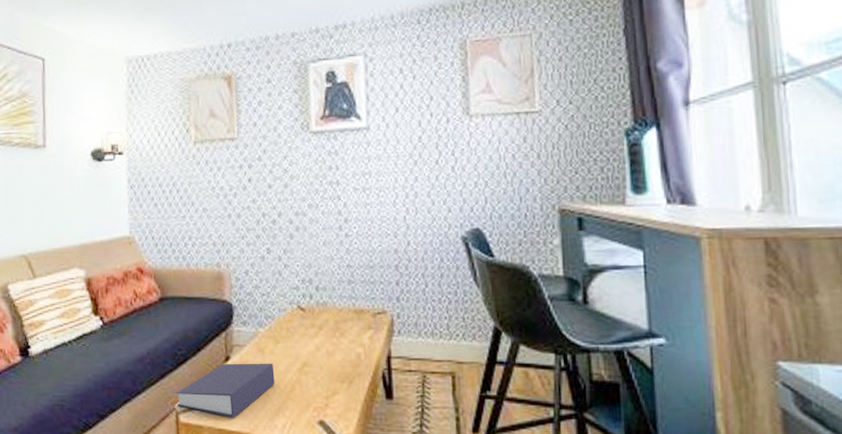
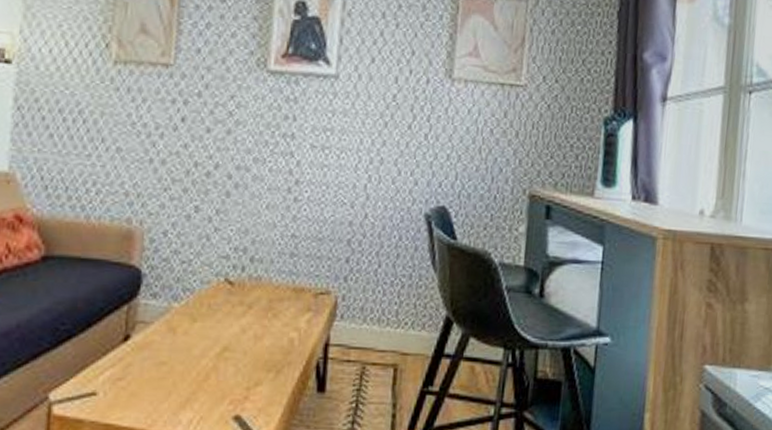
book: present [177,363,275,418] -> none [51,343,186,411]

